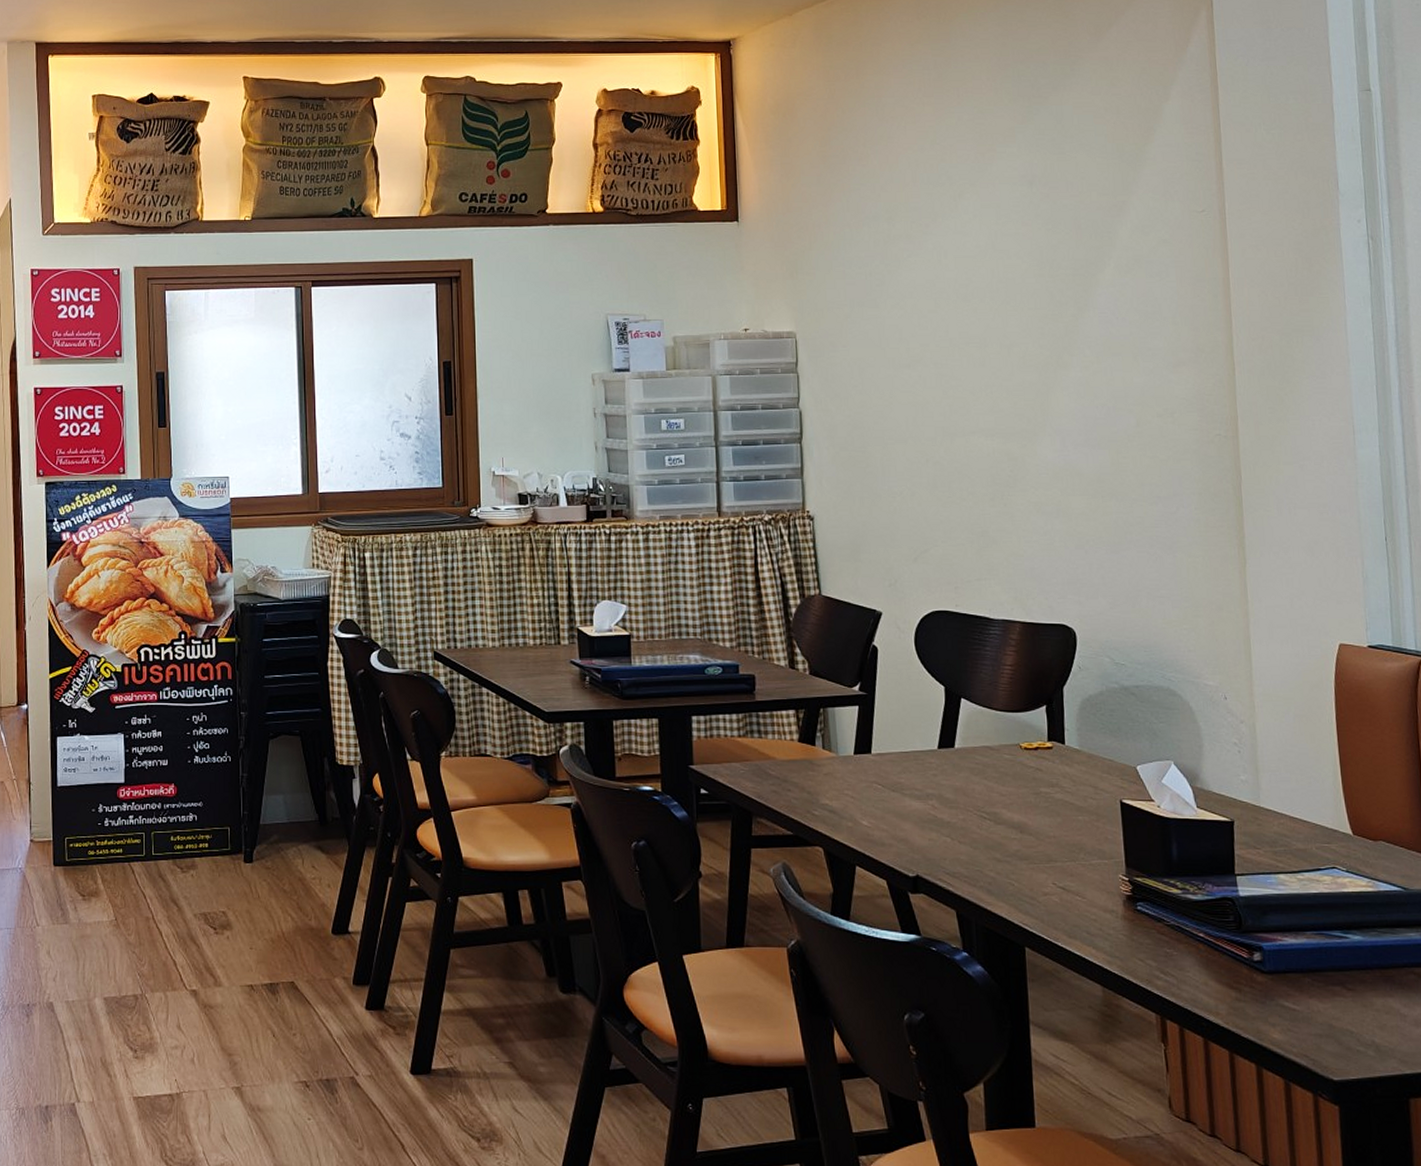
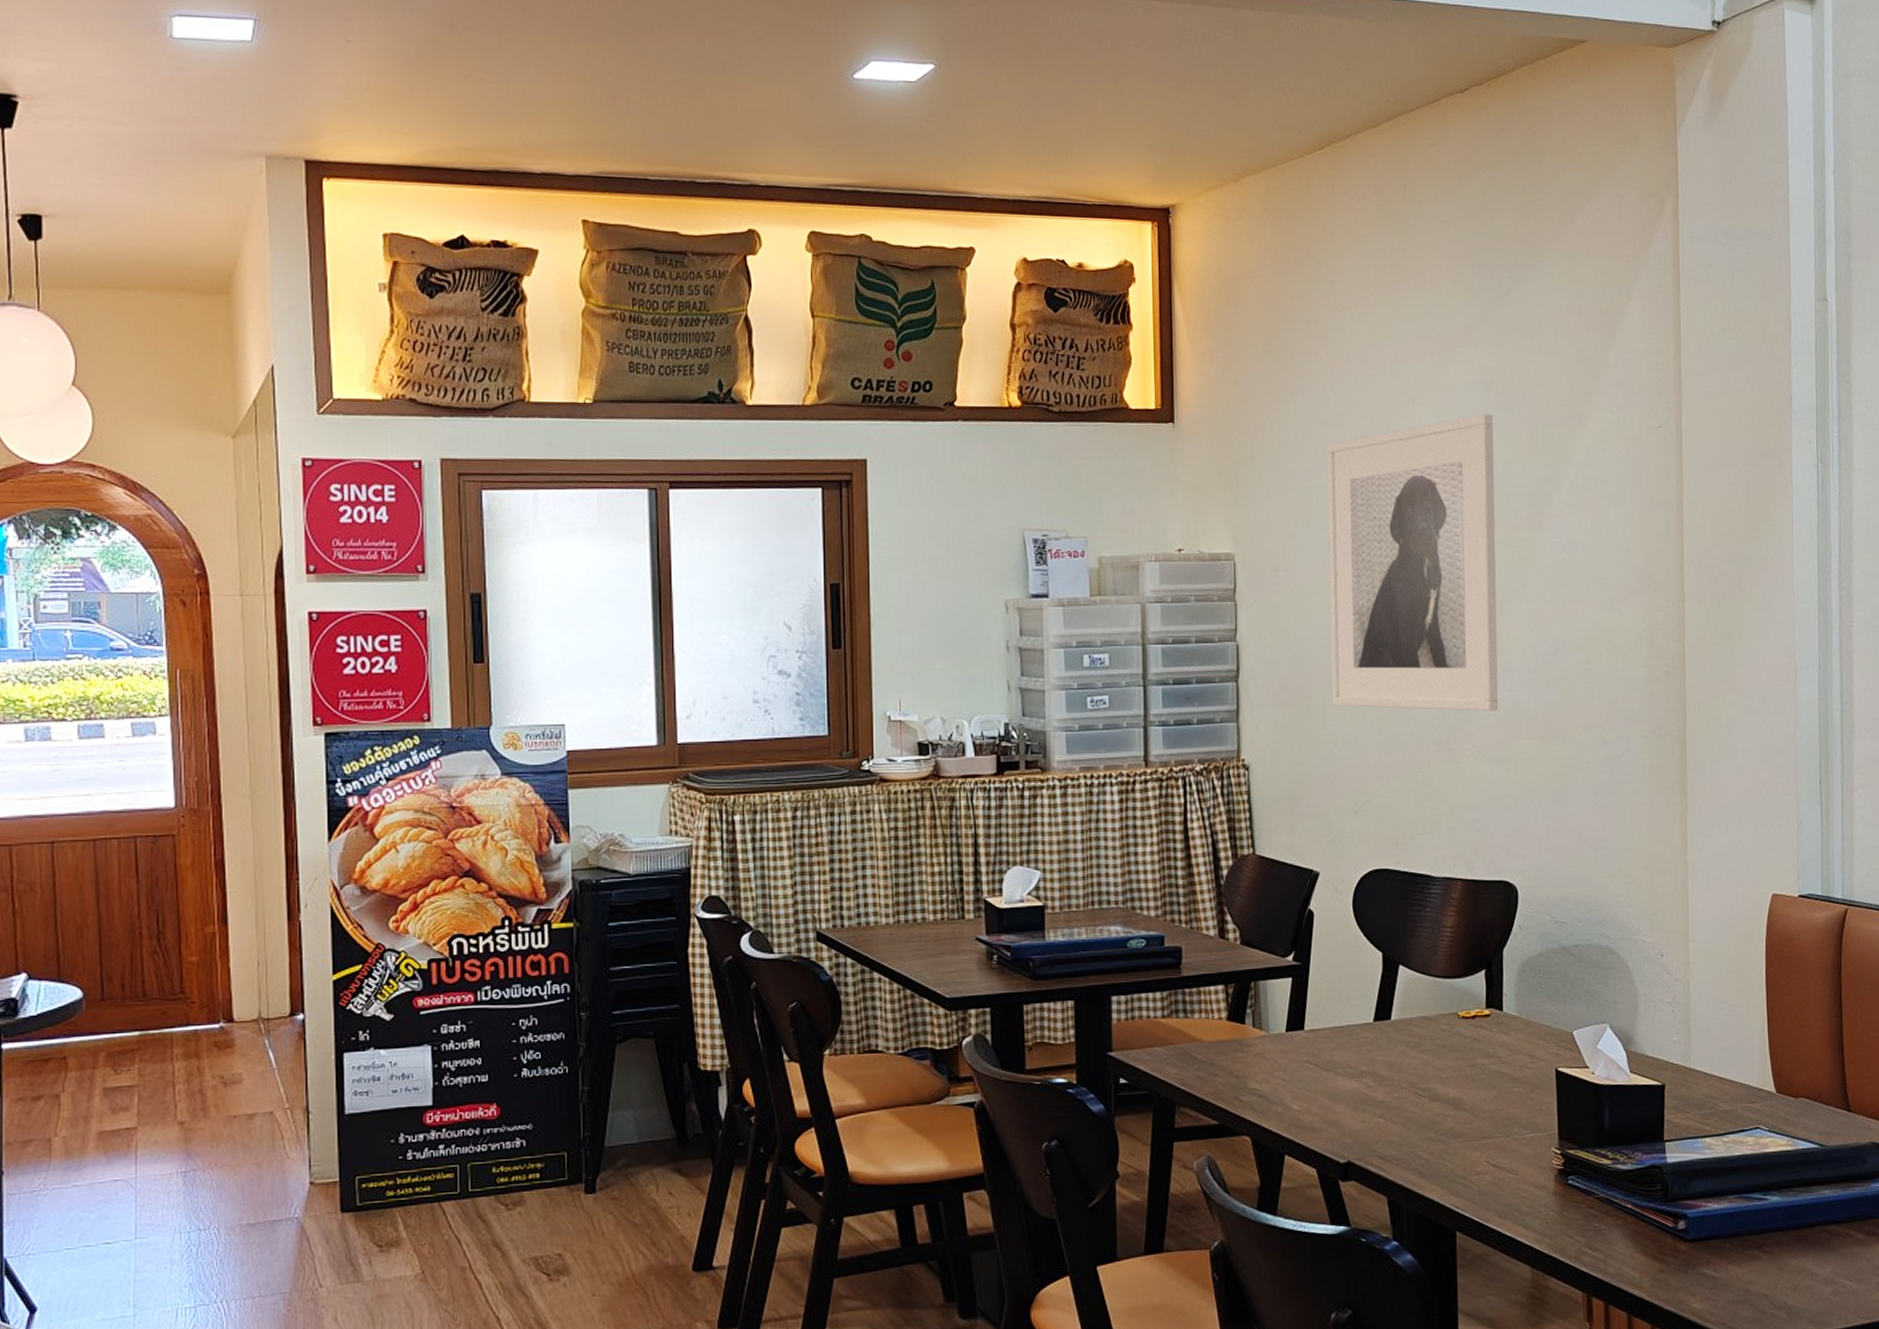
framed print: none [879,205,1051,470] -> present [1327,414,1499,711]

